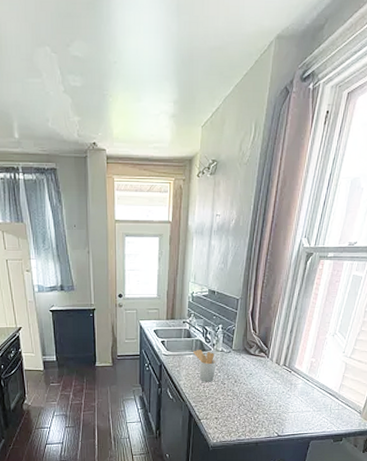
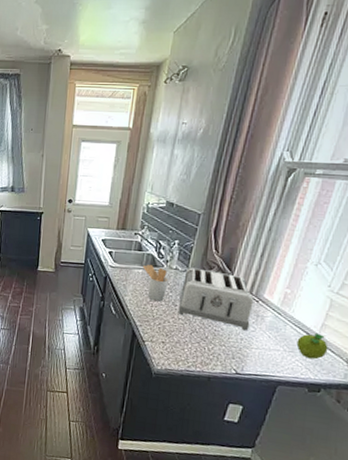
toaster: none [226,348,288,399] -> present [178,267,254,331]
fruit: none [322,392,346,415] -> present [296,333,328,359]

